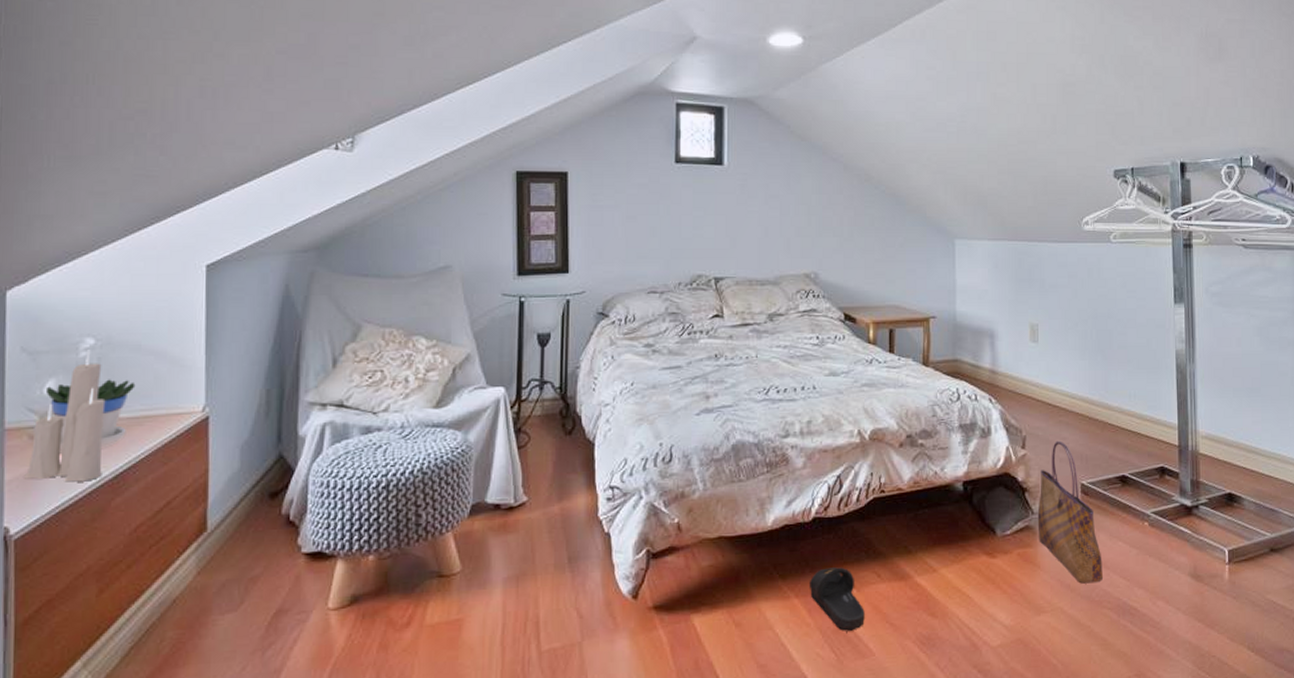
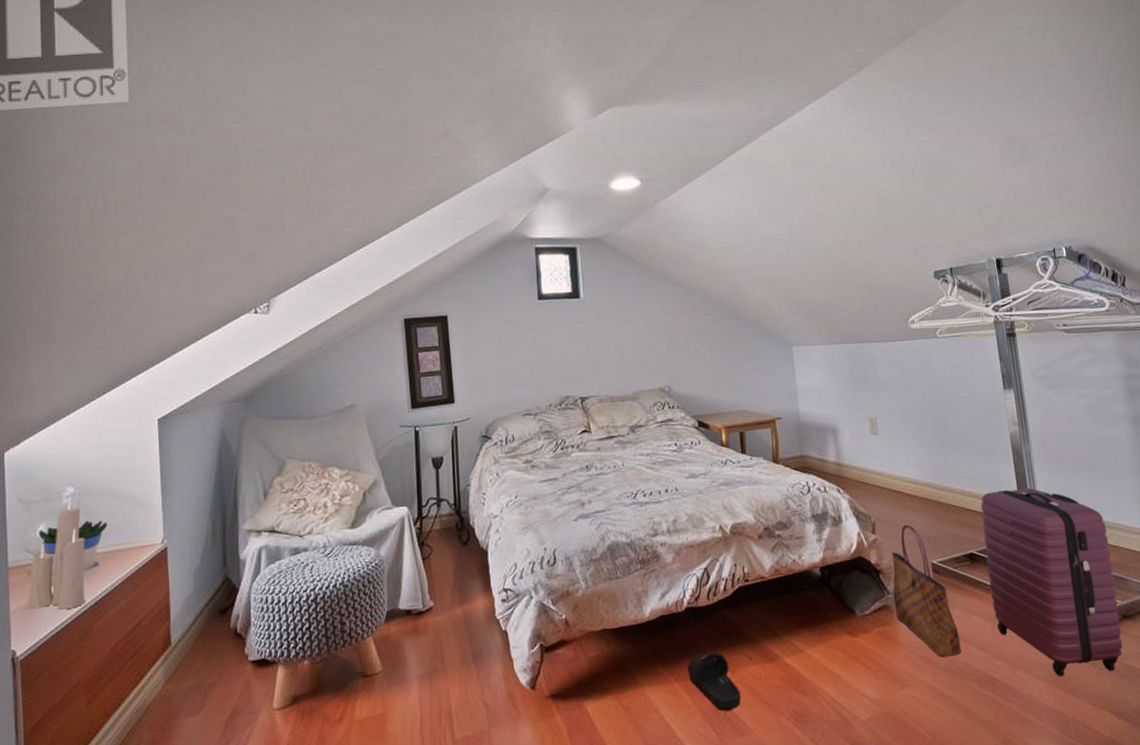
suitcase: none [1138,410,1267,610] -> present [980,488,1122,677]

